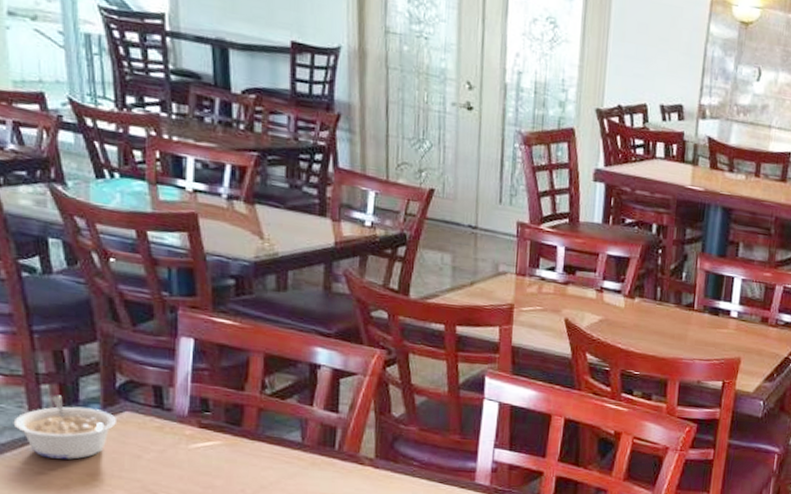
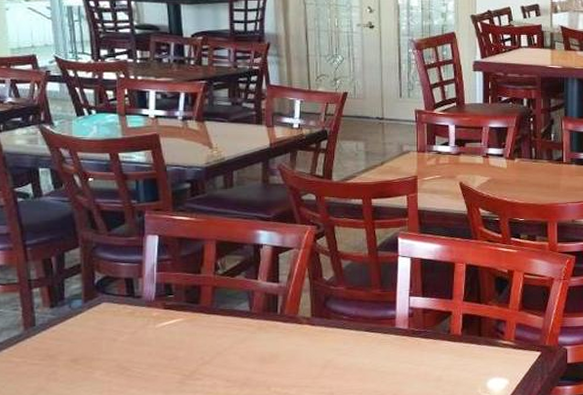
legume: present [13,395,118,460] -> none [9,296,96,350]

